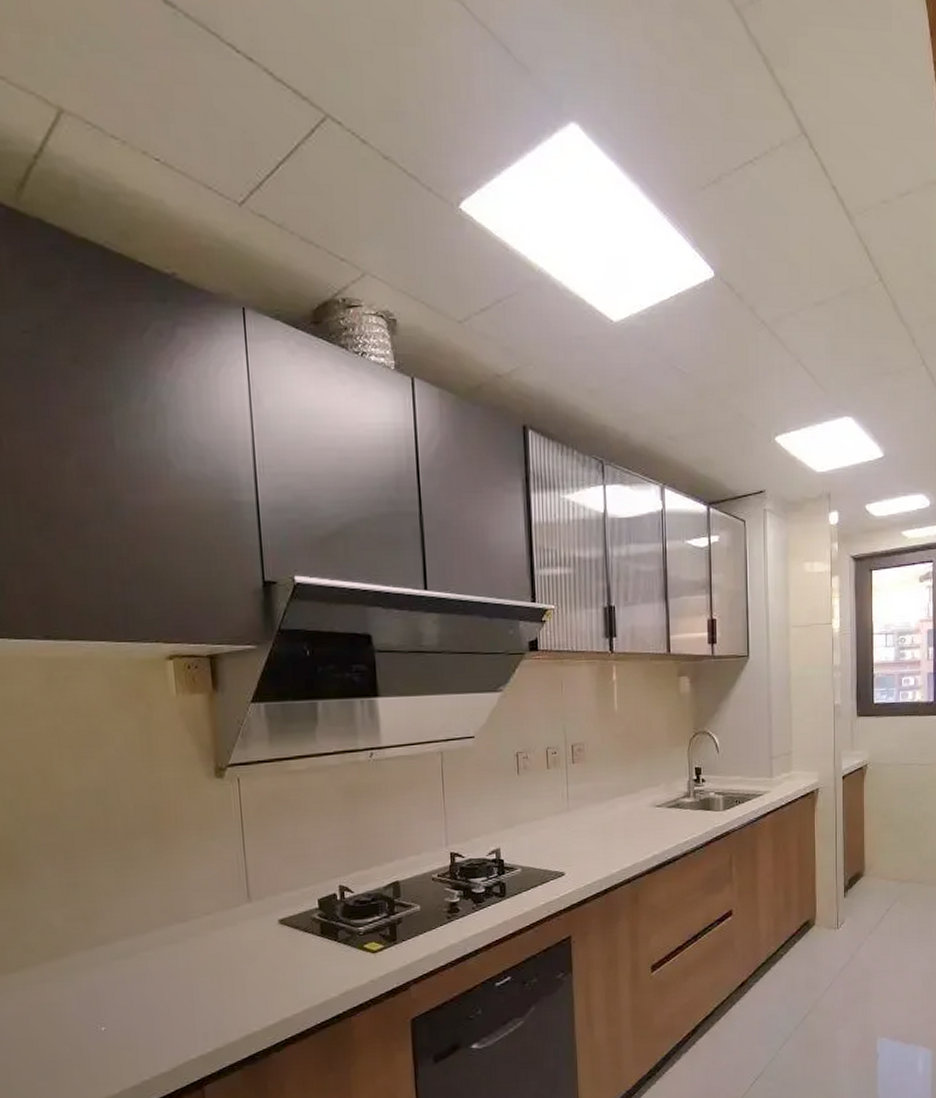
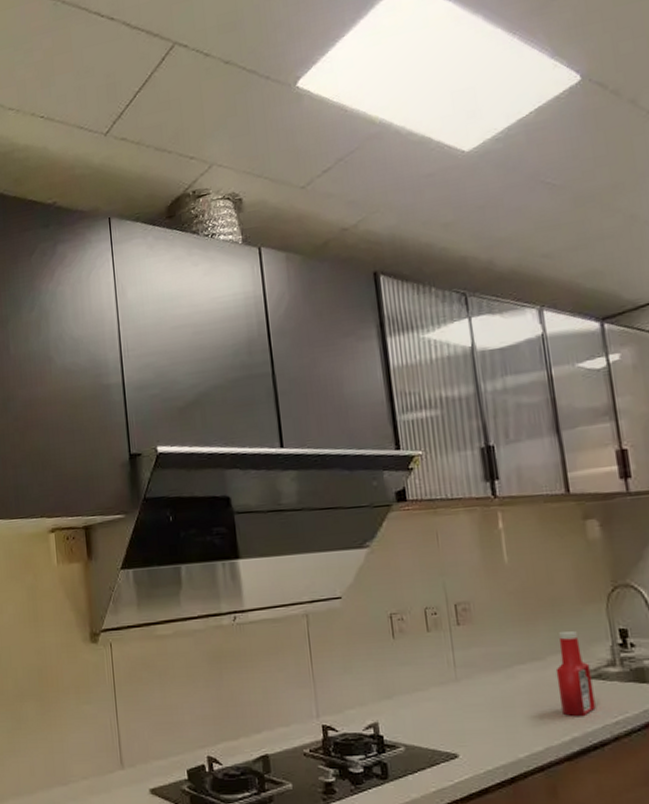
ketchup bottle: none [646,768,672,839] -> present [555,630,596,717]

